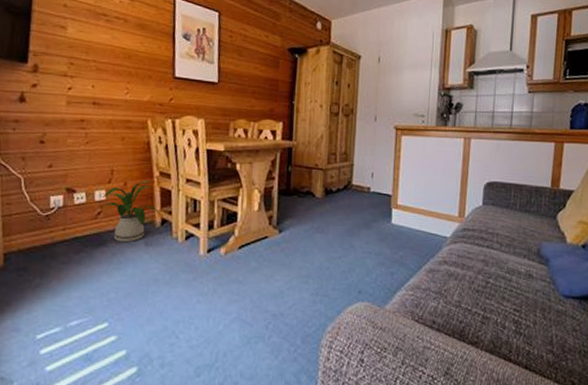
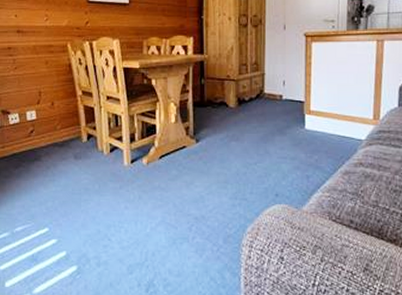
house plant: present [96,180,162,243] -> none [29,99,87,157]

